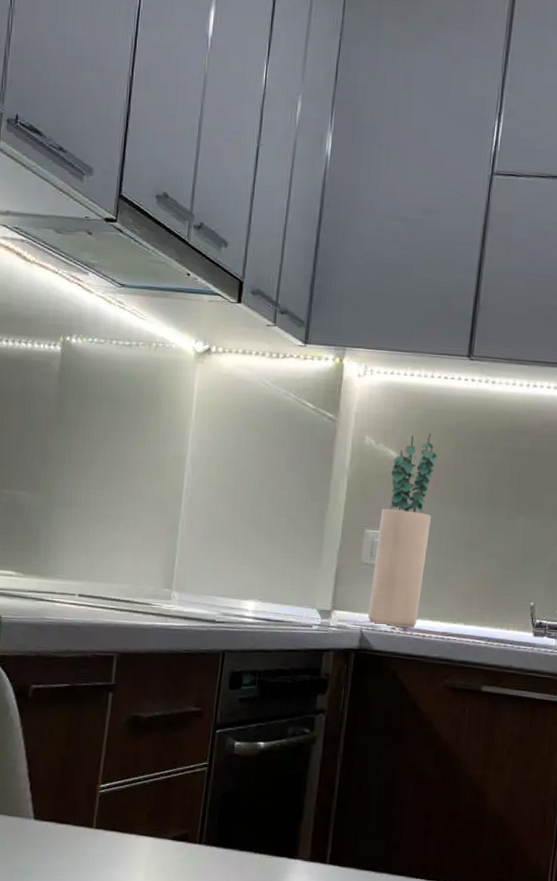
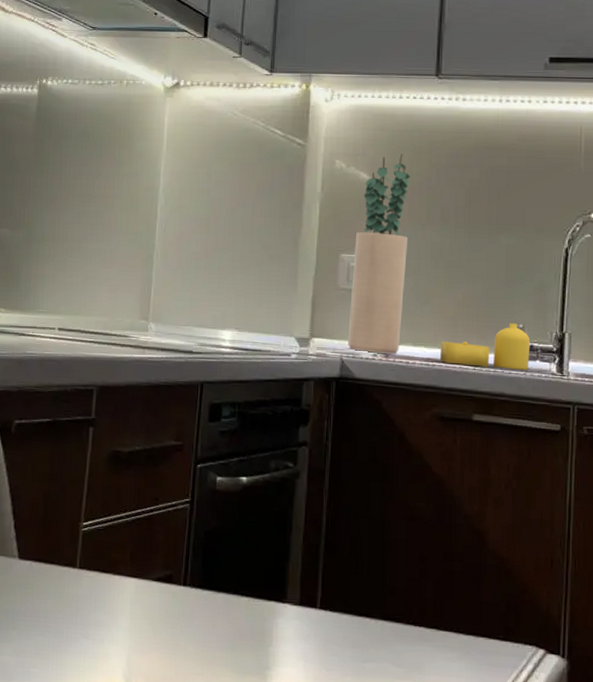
soap dispenser: none [454,600,540,646] -> present [439,322,531,371]

